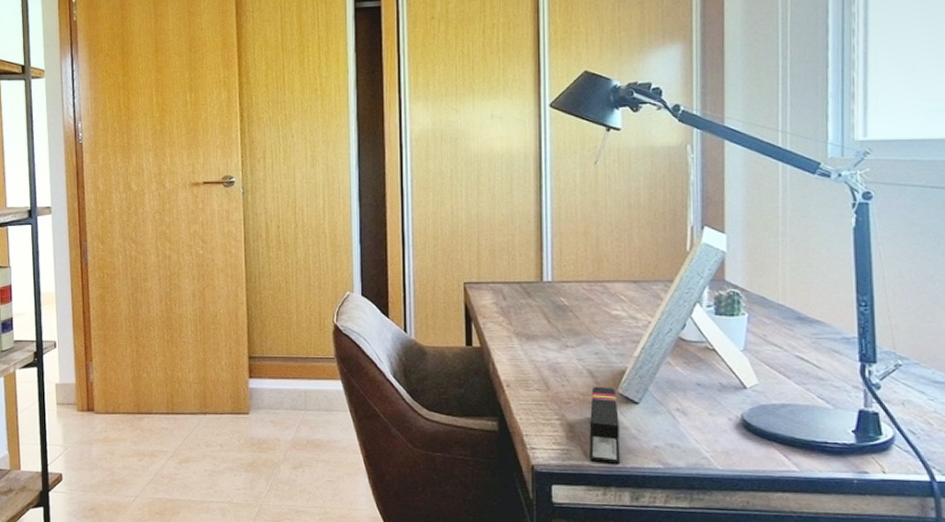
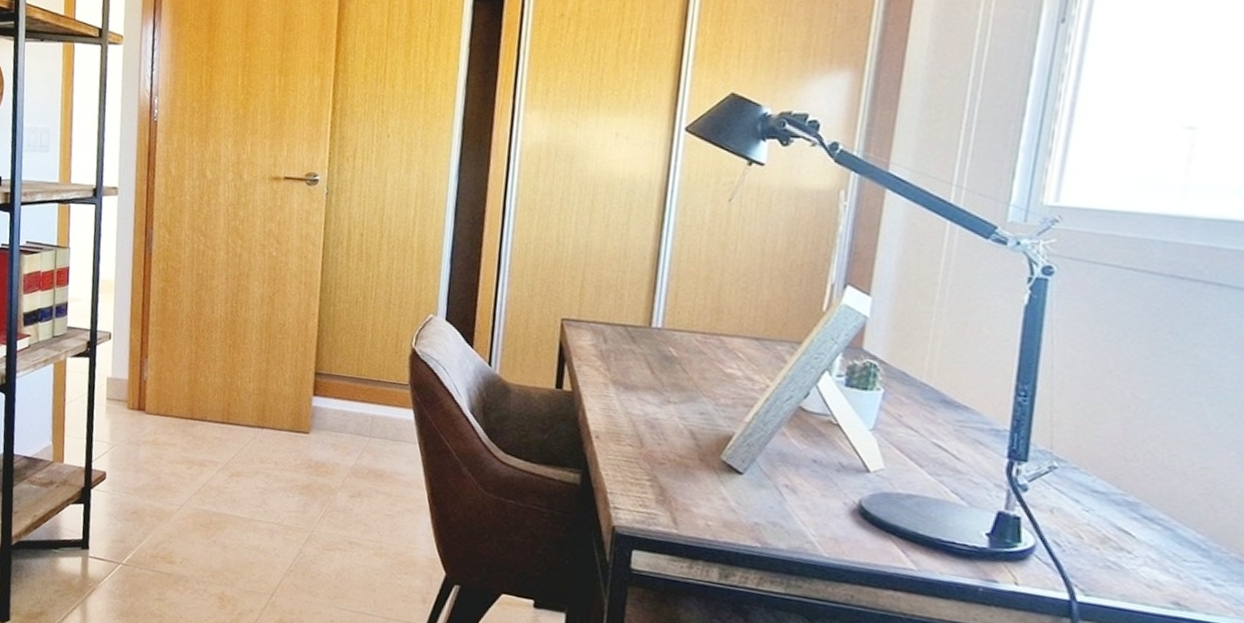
stapler: present [589,386,620,465] -> none [678,449,719,538]

